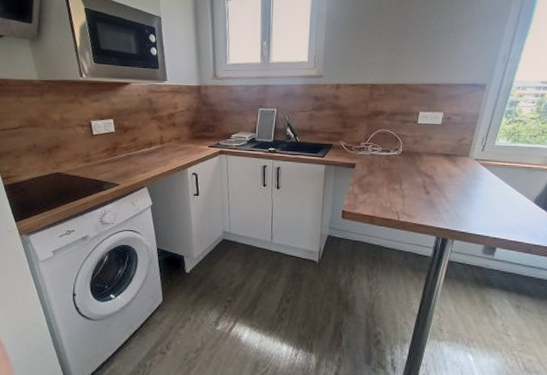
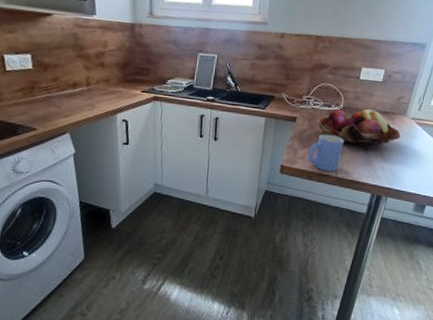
mug: none [369,178,405,215] -> present [308,134,344,172]
fruit basket: none [375,152,465,189] -> present [316,109,401,146]

